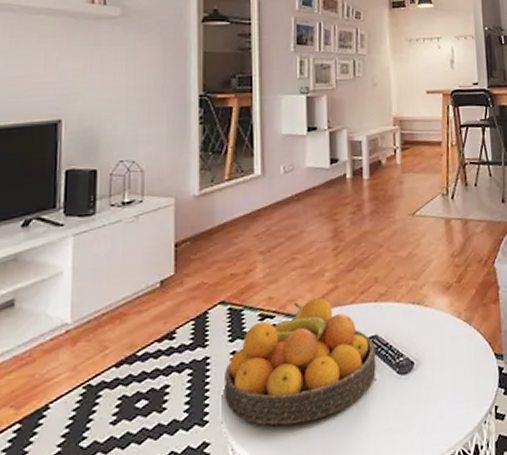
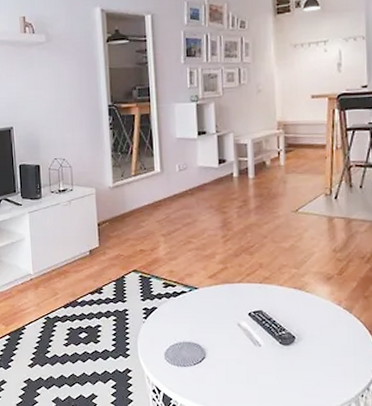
fruit bowl: present [225,297,376,426] -> none [139,275,261,368]

